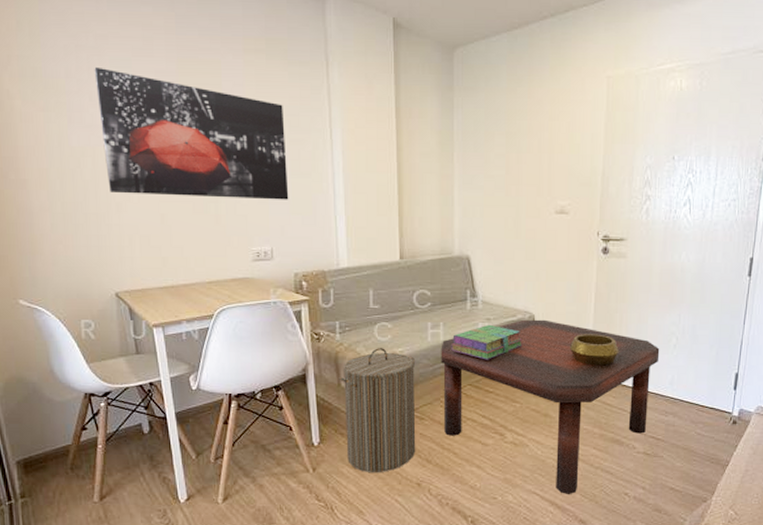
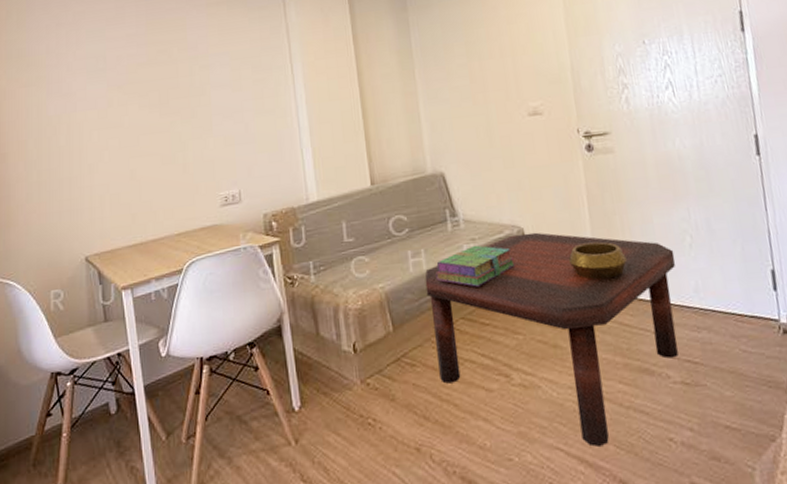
wall art: present [94,66,289,200] -> none [72,39,255,155]
laundry hamper: present [339,348,416,472] -> none [317,286,410,439]

